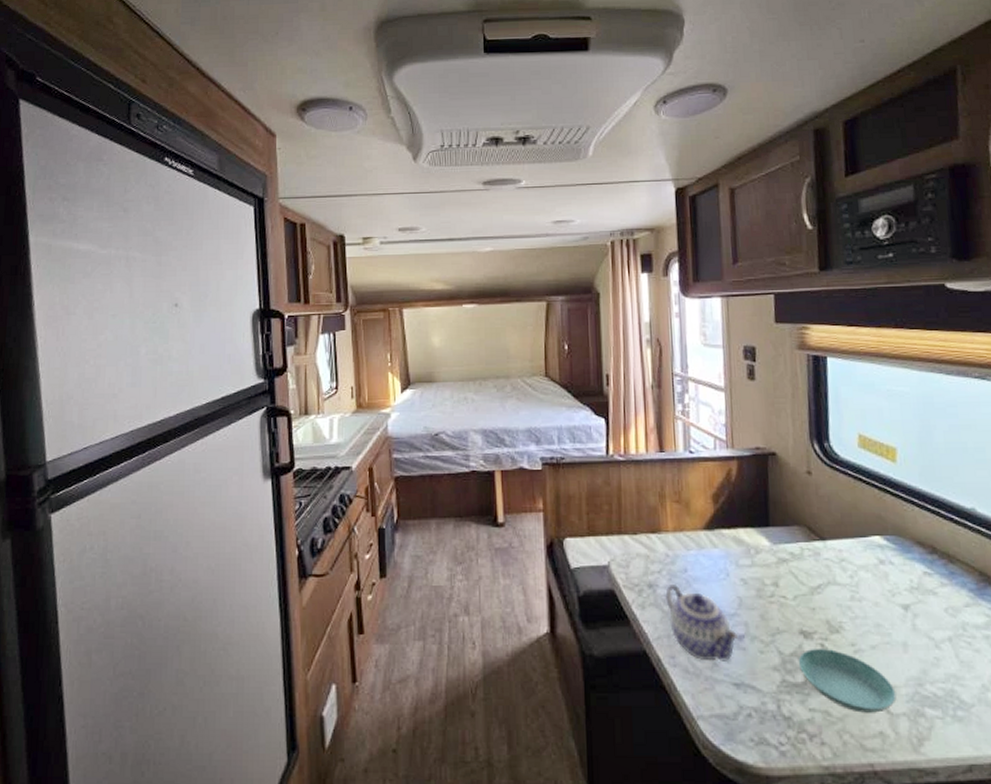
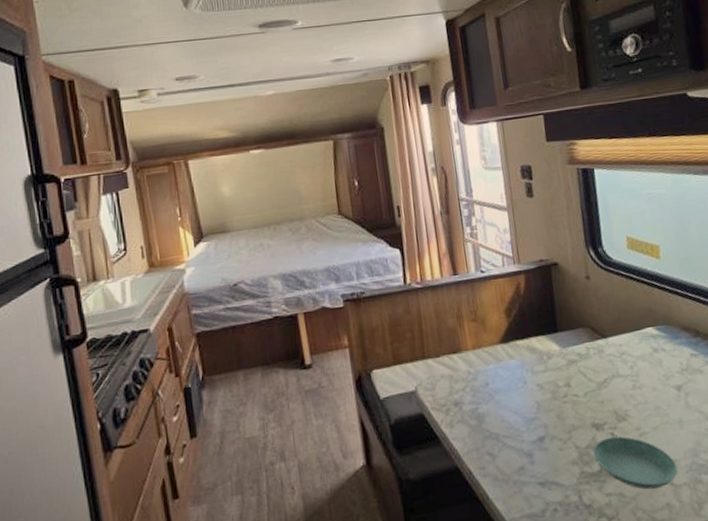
teapot: present [665,583,737,661] -> none [471,398,539,467]

